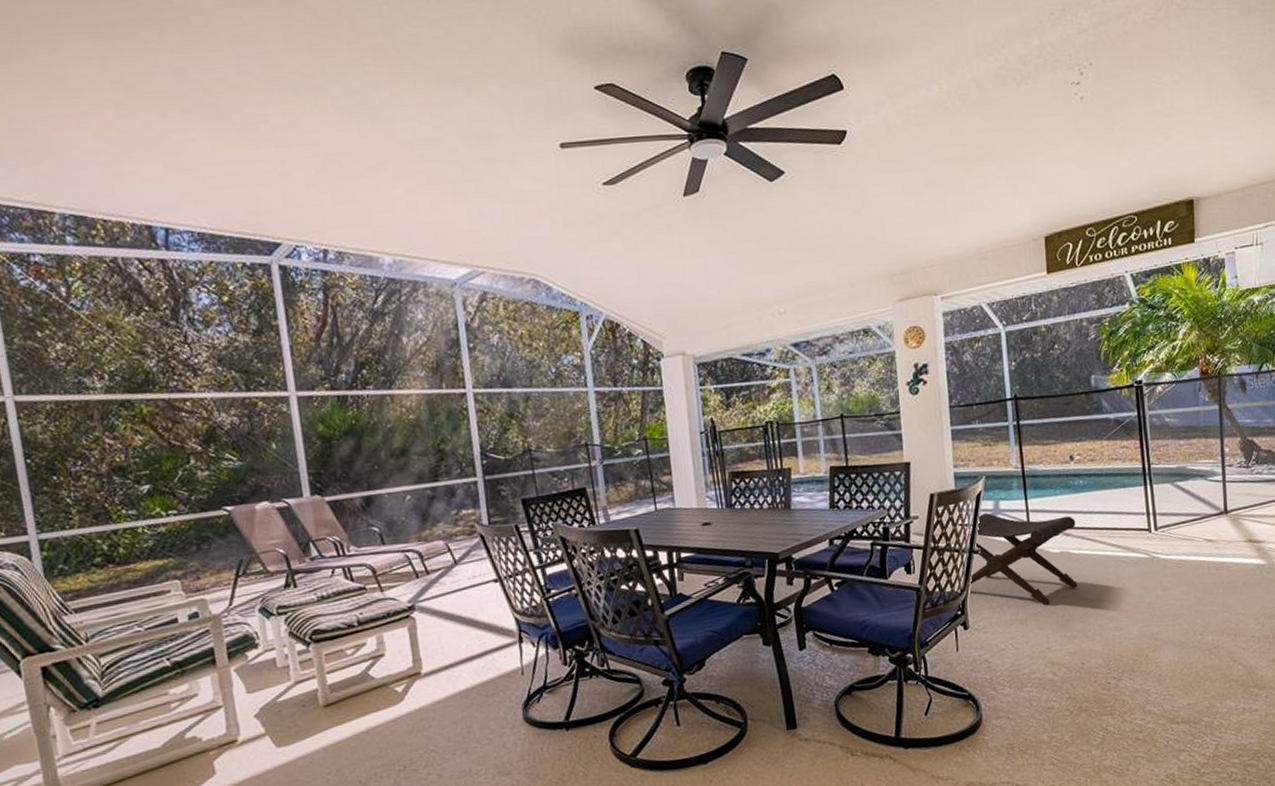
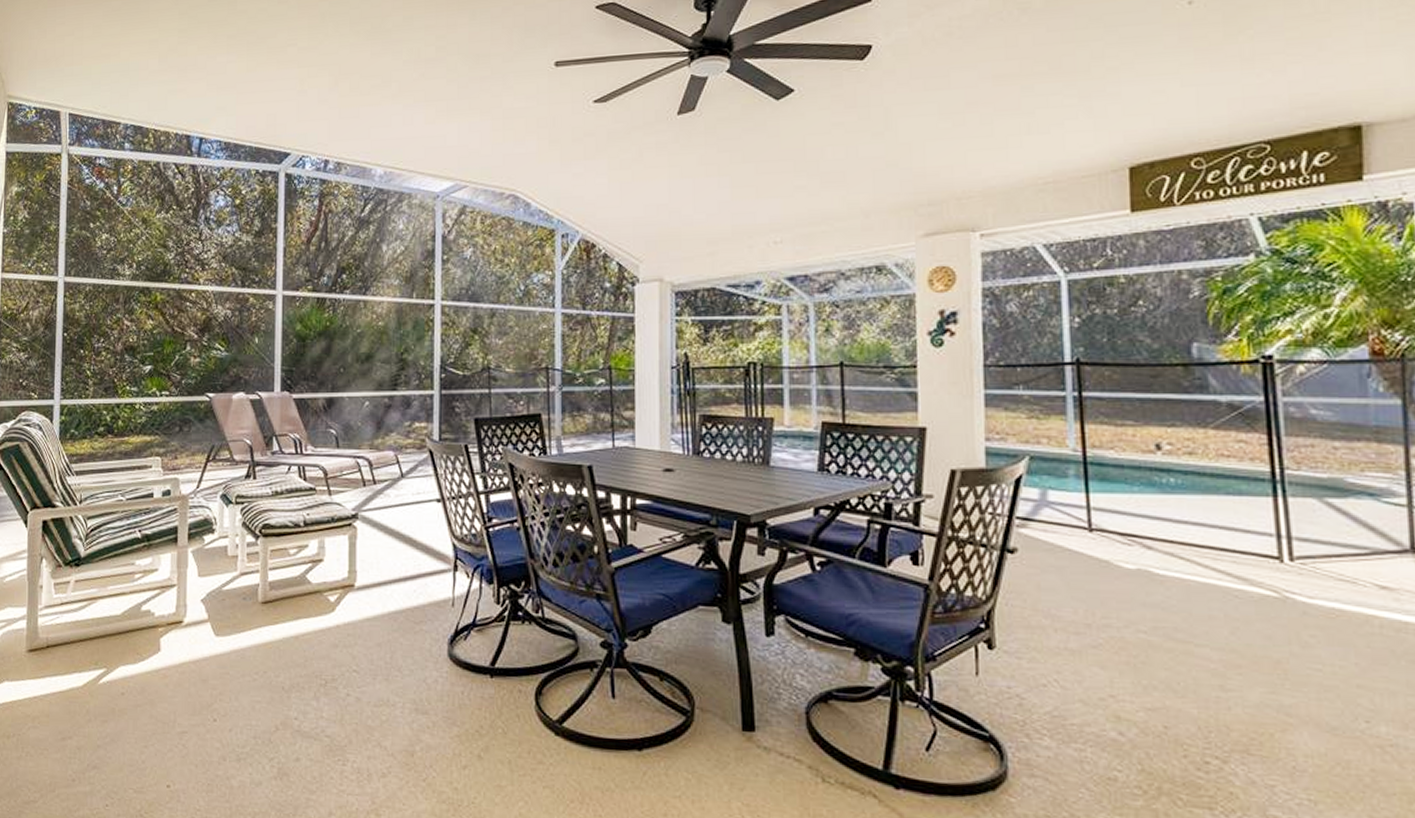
footstool: present [969,513,1078,605] -> none [998,503,1162,636]

